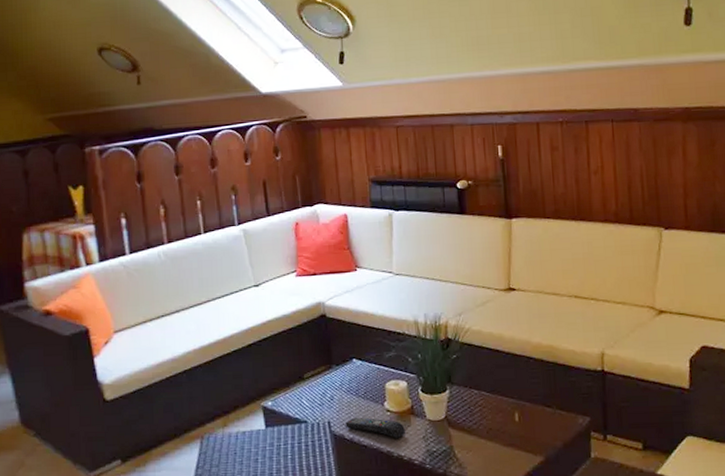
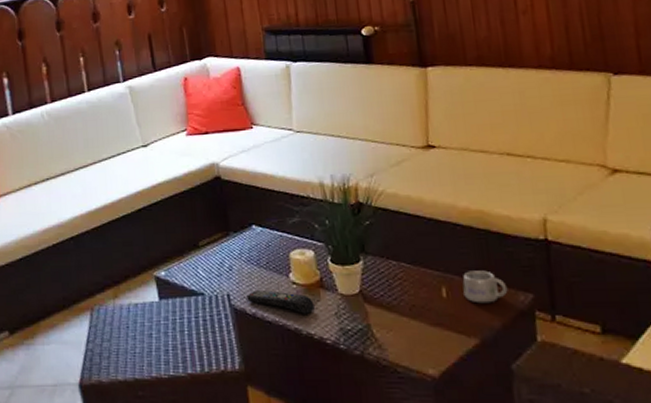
mug: none [532,397,570,426] -> present [462,270,508,304]

